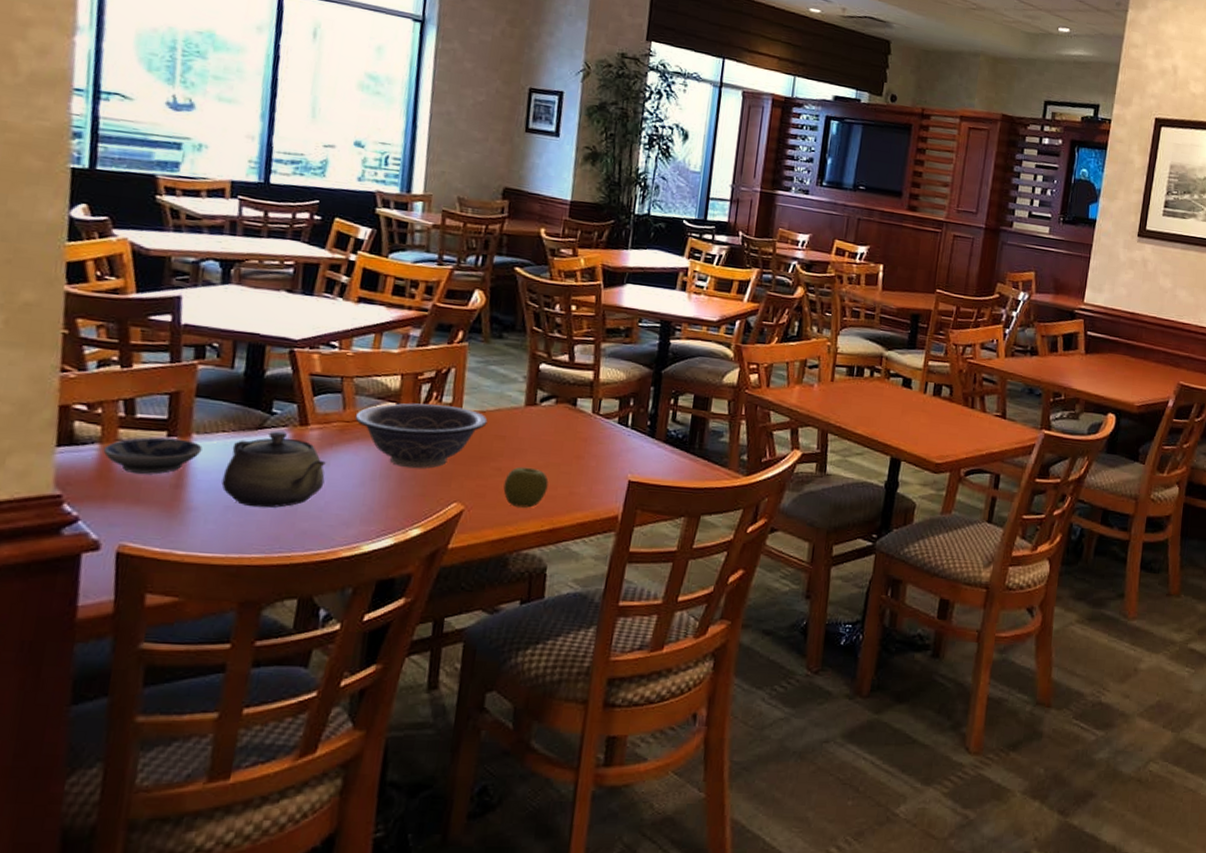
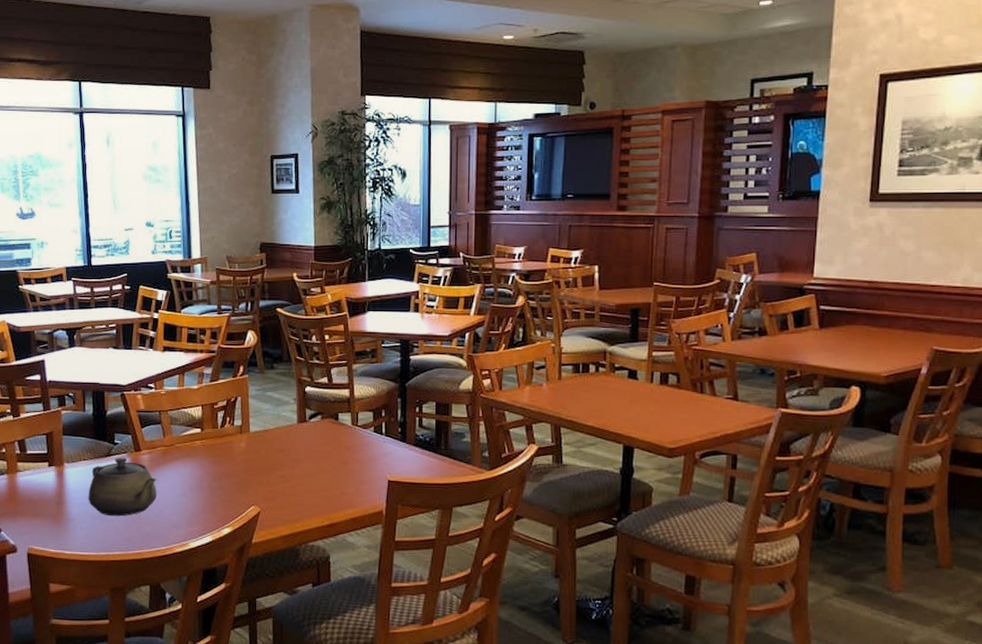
bowl: present [103,437,202,475] -> none [10,467,72,495]
decorative bowl: present [354,403,488,469] -> none [172,427,270,480]
apple: present [503,466,549,508] -> none [289,473,323,507]

